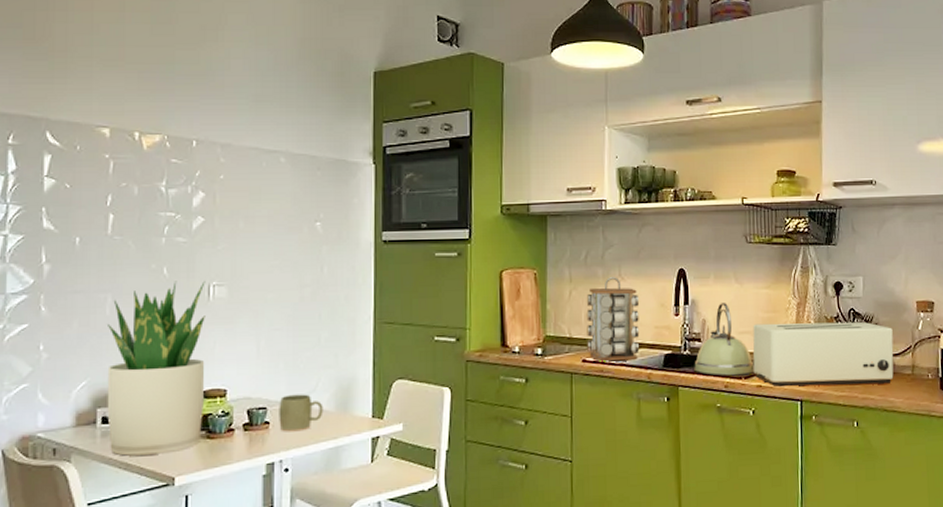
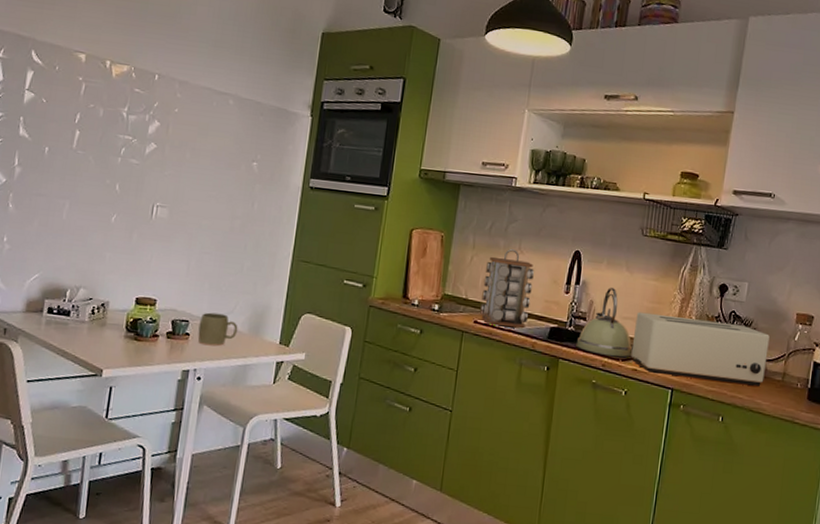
planter: present [107,281,205,456] -> none [51,197,151,348]

